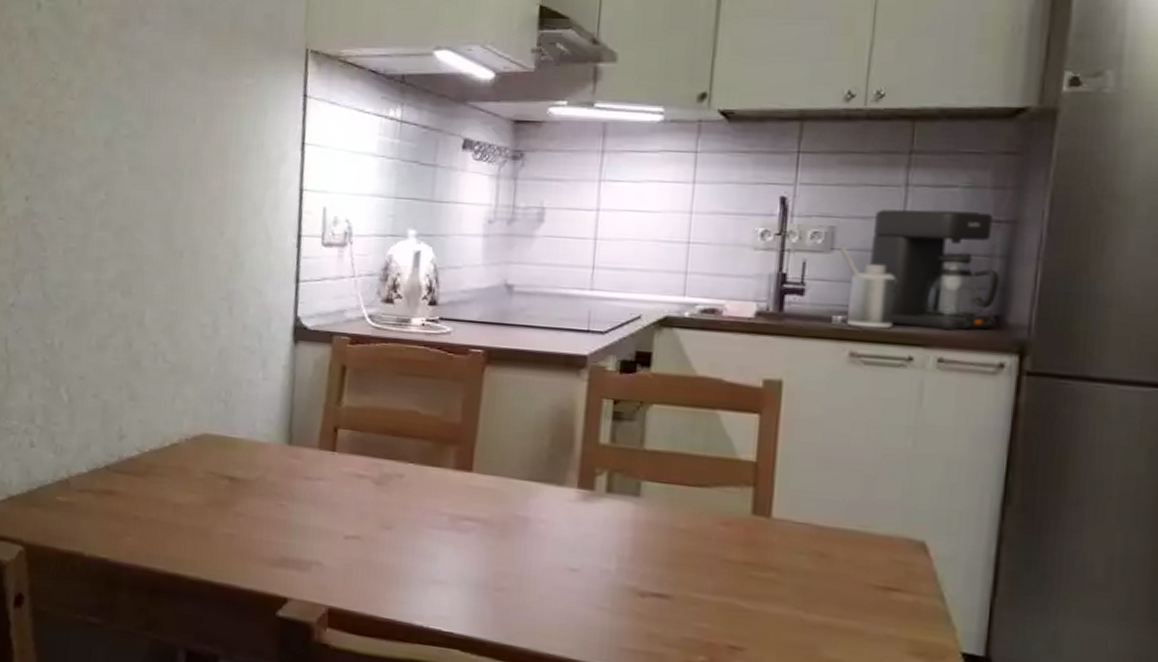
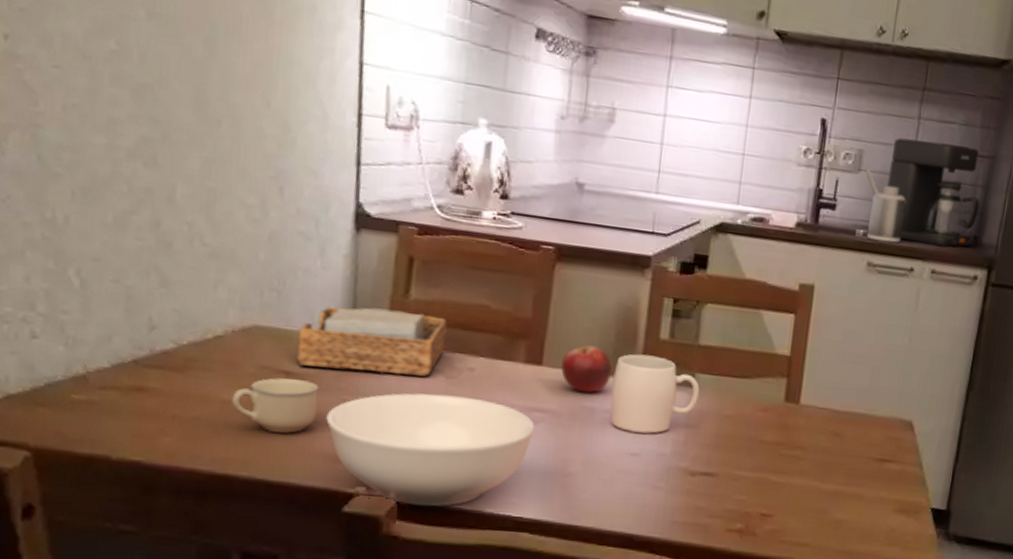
cup: none [183,483,258,537] -> present [231,377,319,433]
napkin holder: none [239,415,377,484] -> present [297,306,447,377]
bowl: none [264,499,465,616] -> present [326,393,535,507]
fruit: none [492,451,548,501] -> present [561,345,613,393]
mug: none [546,459,647,548] -> present [610,354,700,434]

